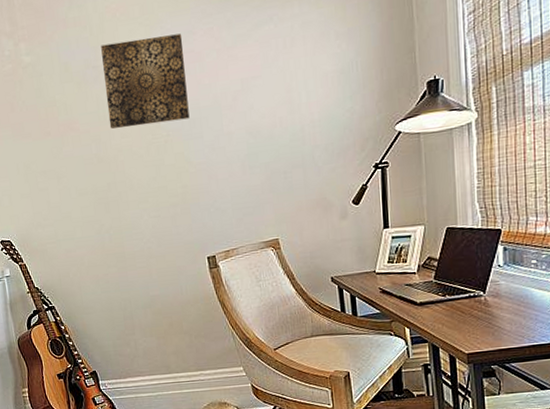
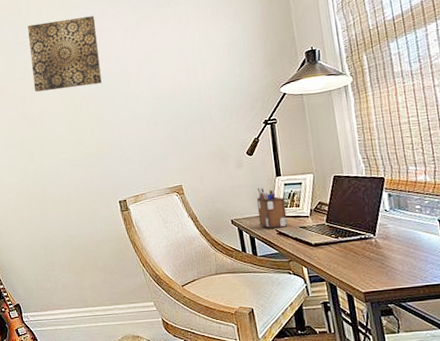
desk organizer: none [361,241,393,287] -> present [257,187,288,229]

